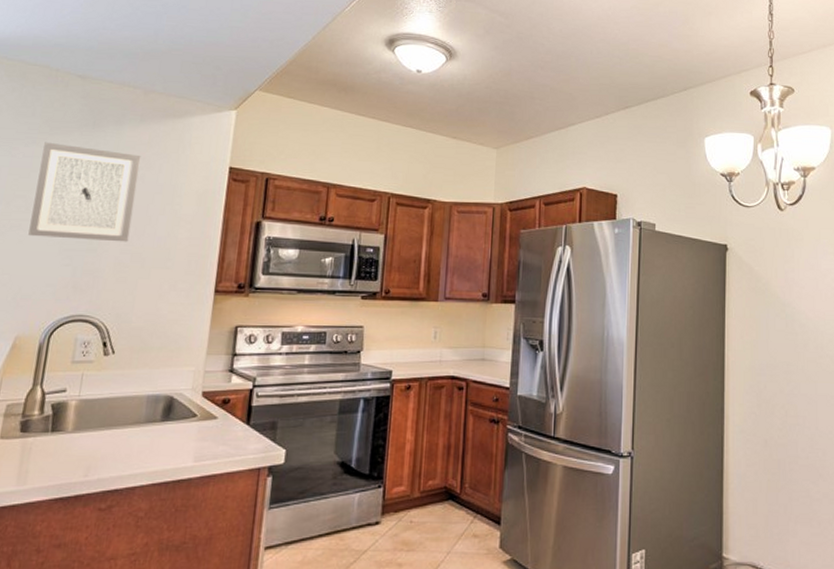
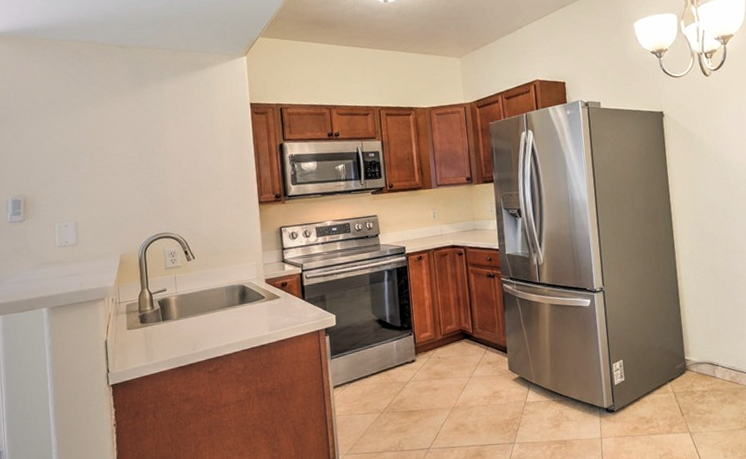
wall art: present [28,142,141,242] -> none [106,103,186,178]

